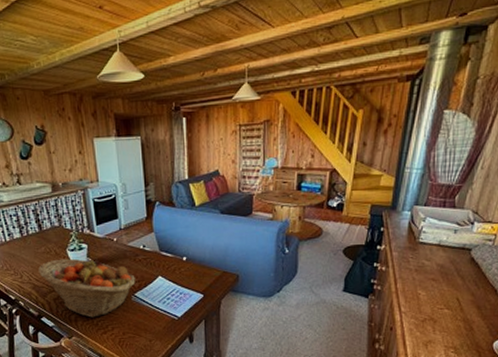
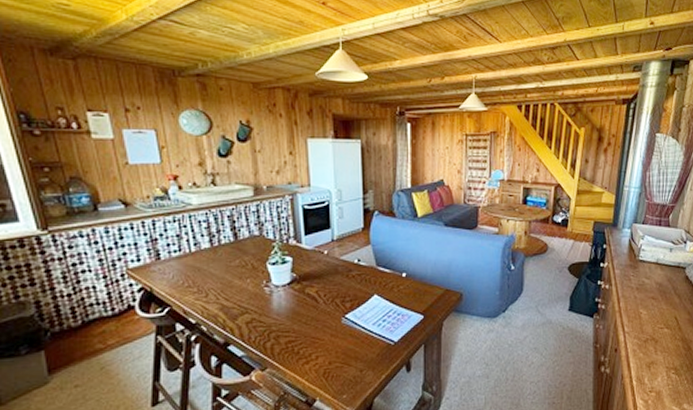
fruit basket: present [38,258,136,318] -> none [229,273,347,345]

